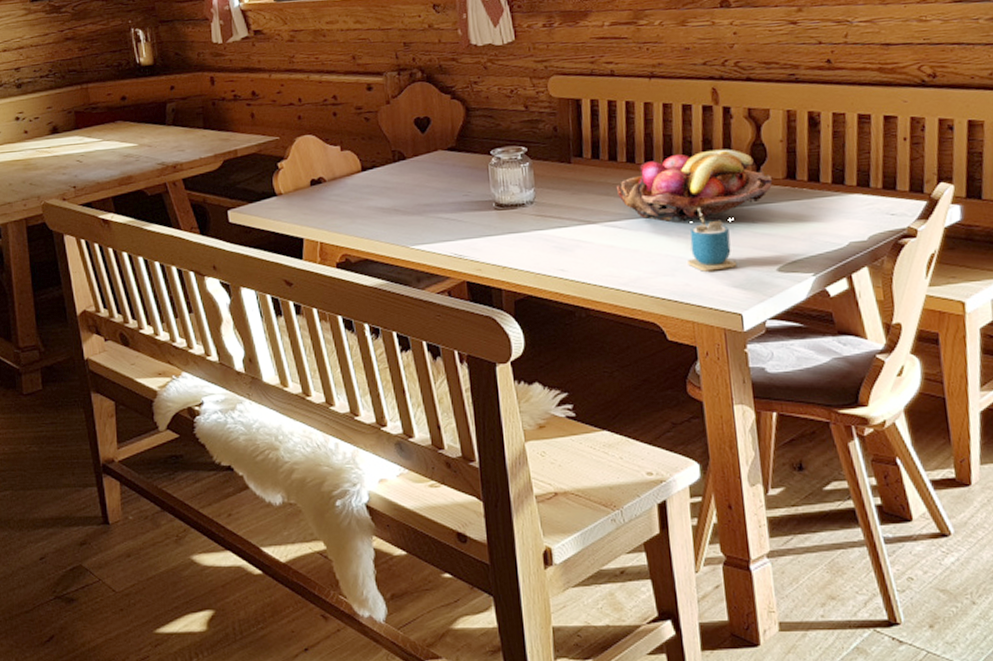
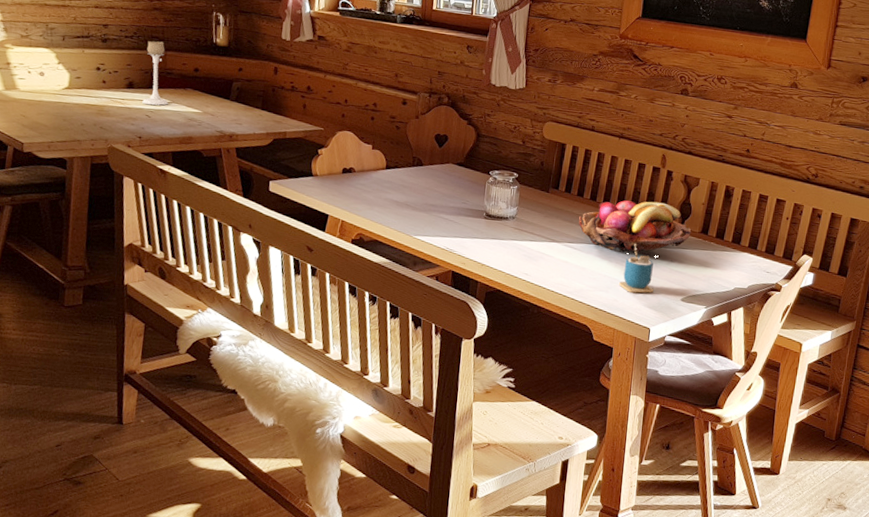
candle holder: none [65,74,99,149] -> present [142,41,169,106]

